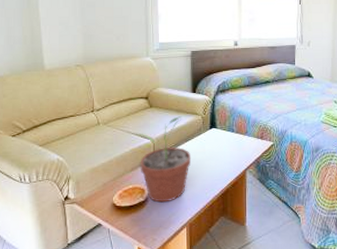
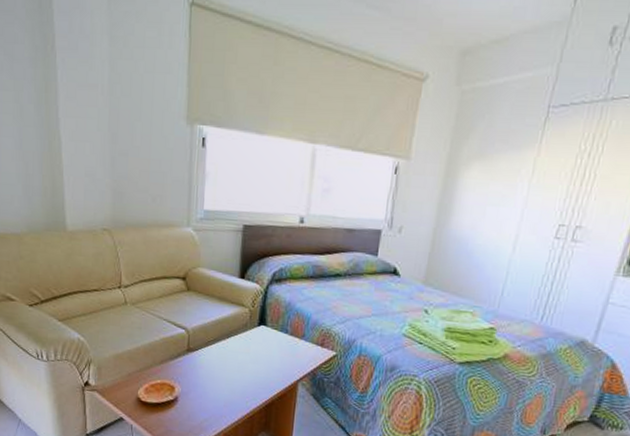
potted plant: present [136,116,190,203] -> none [169,305,232,406]

